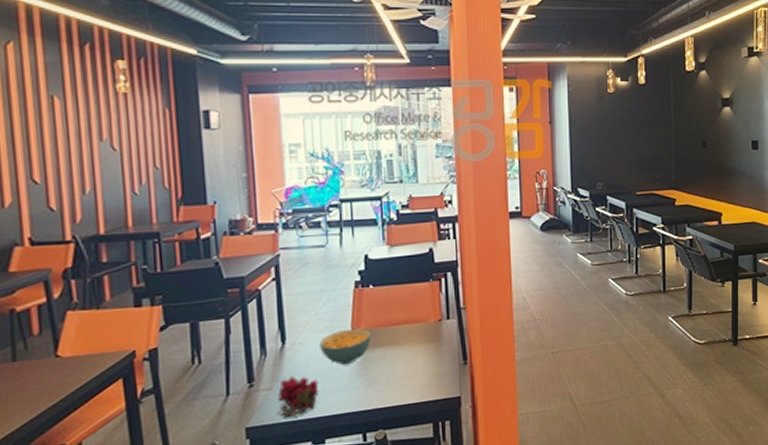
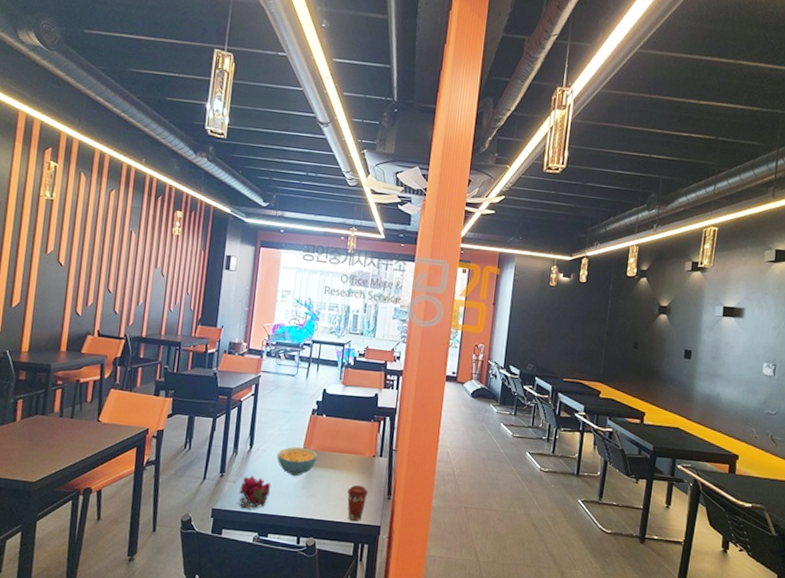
coffee cup: none [415,356,440,399] -> present [347,484,368,521]

